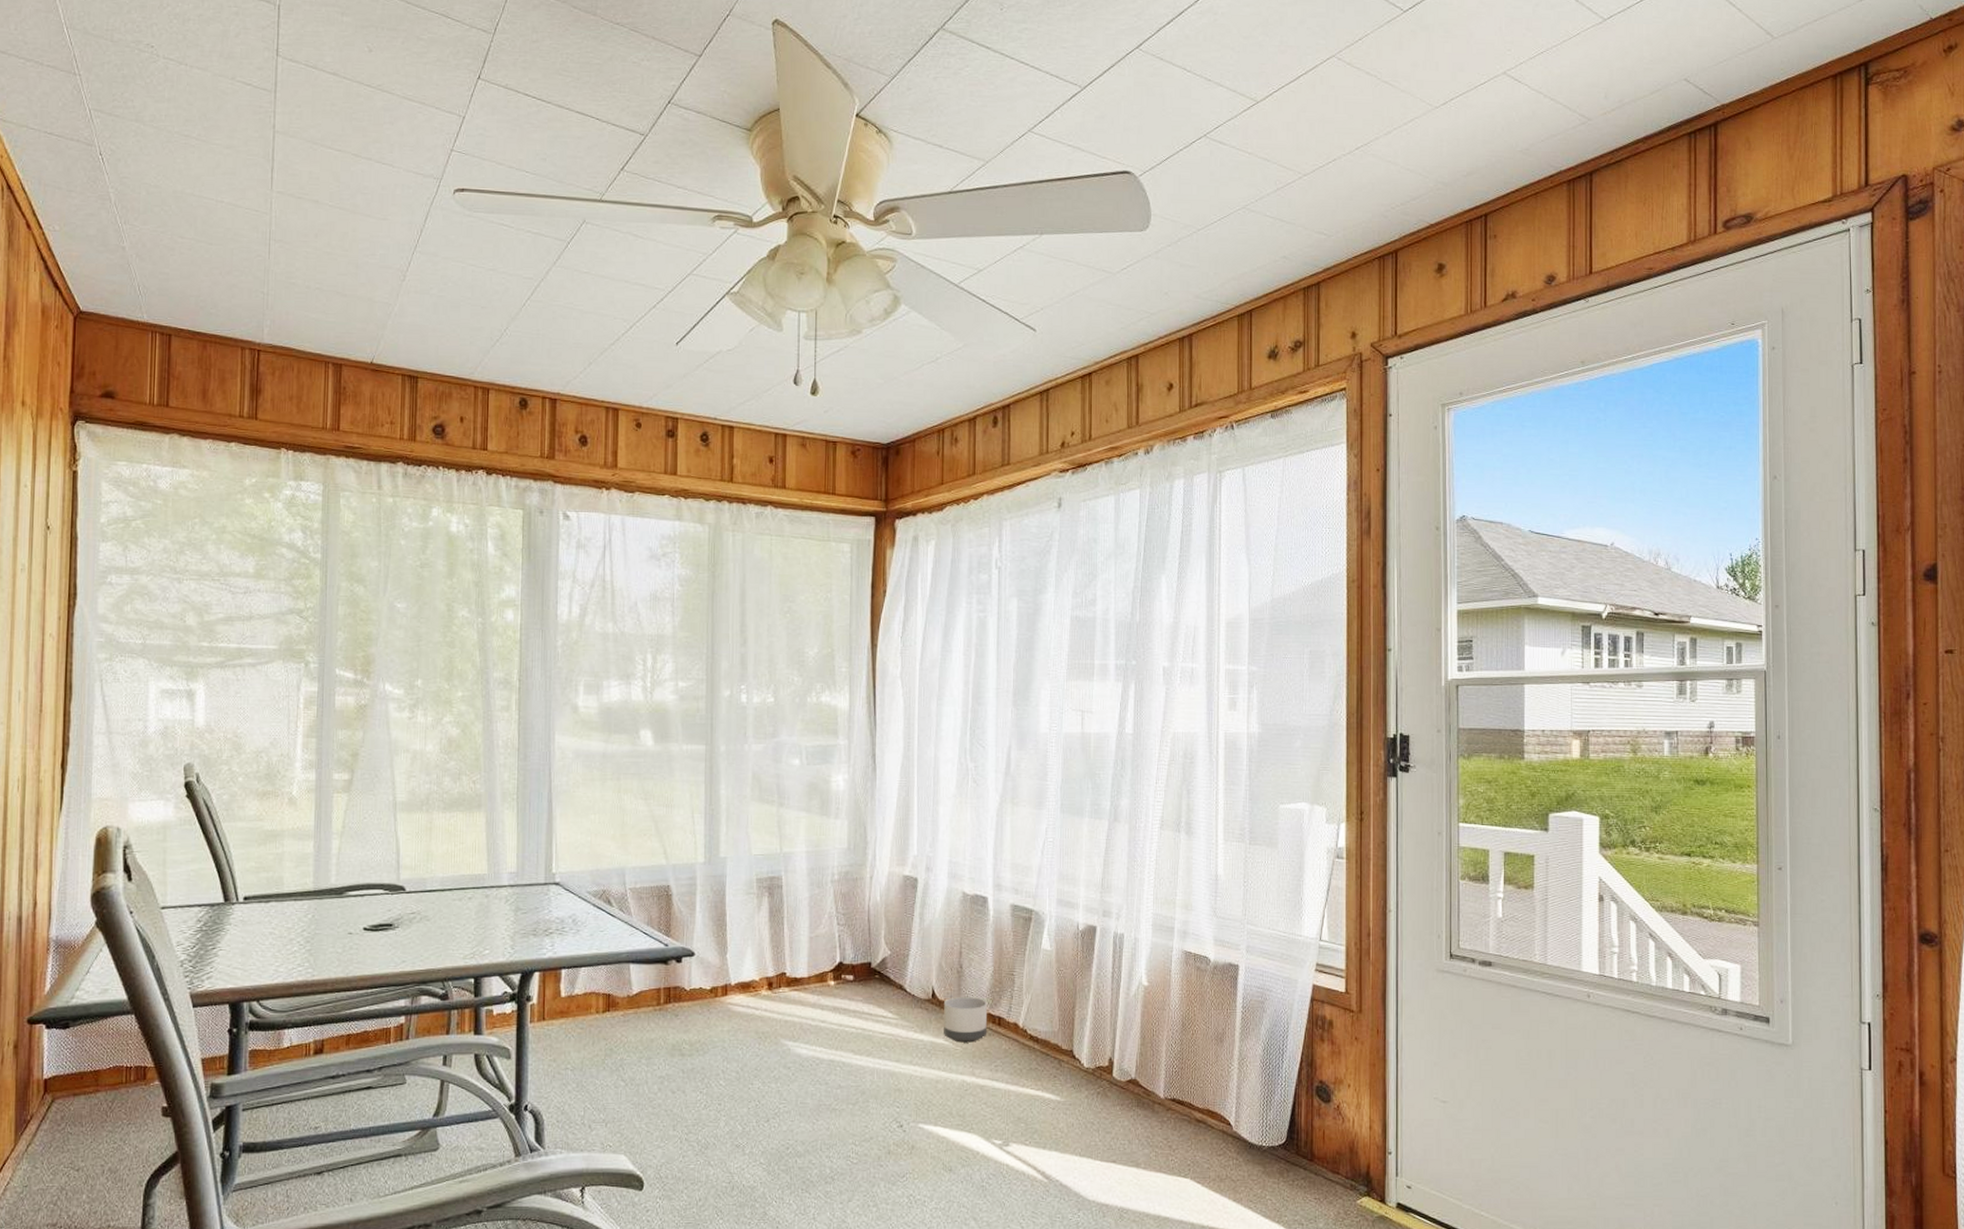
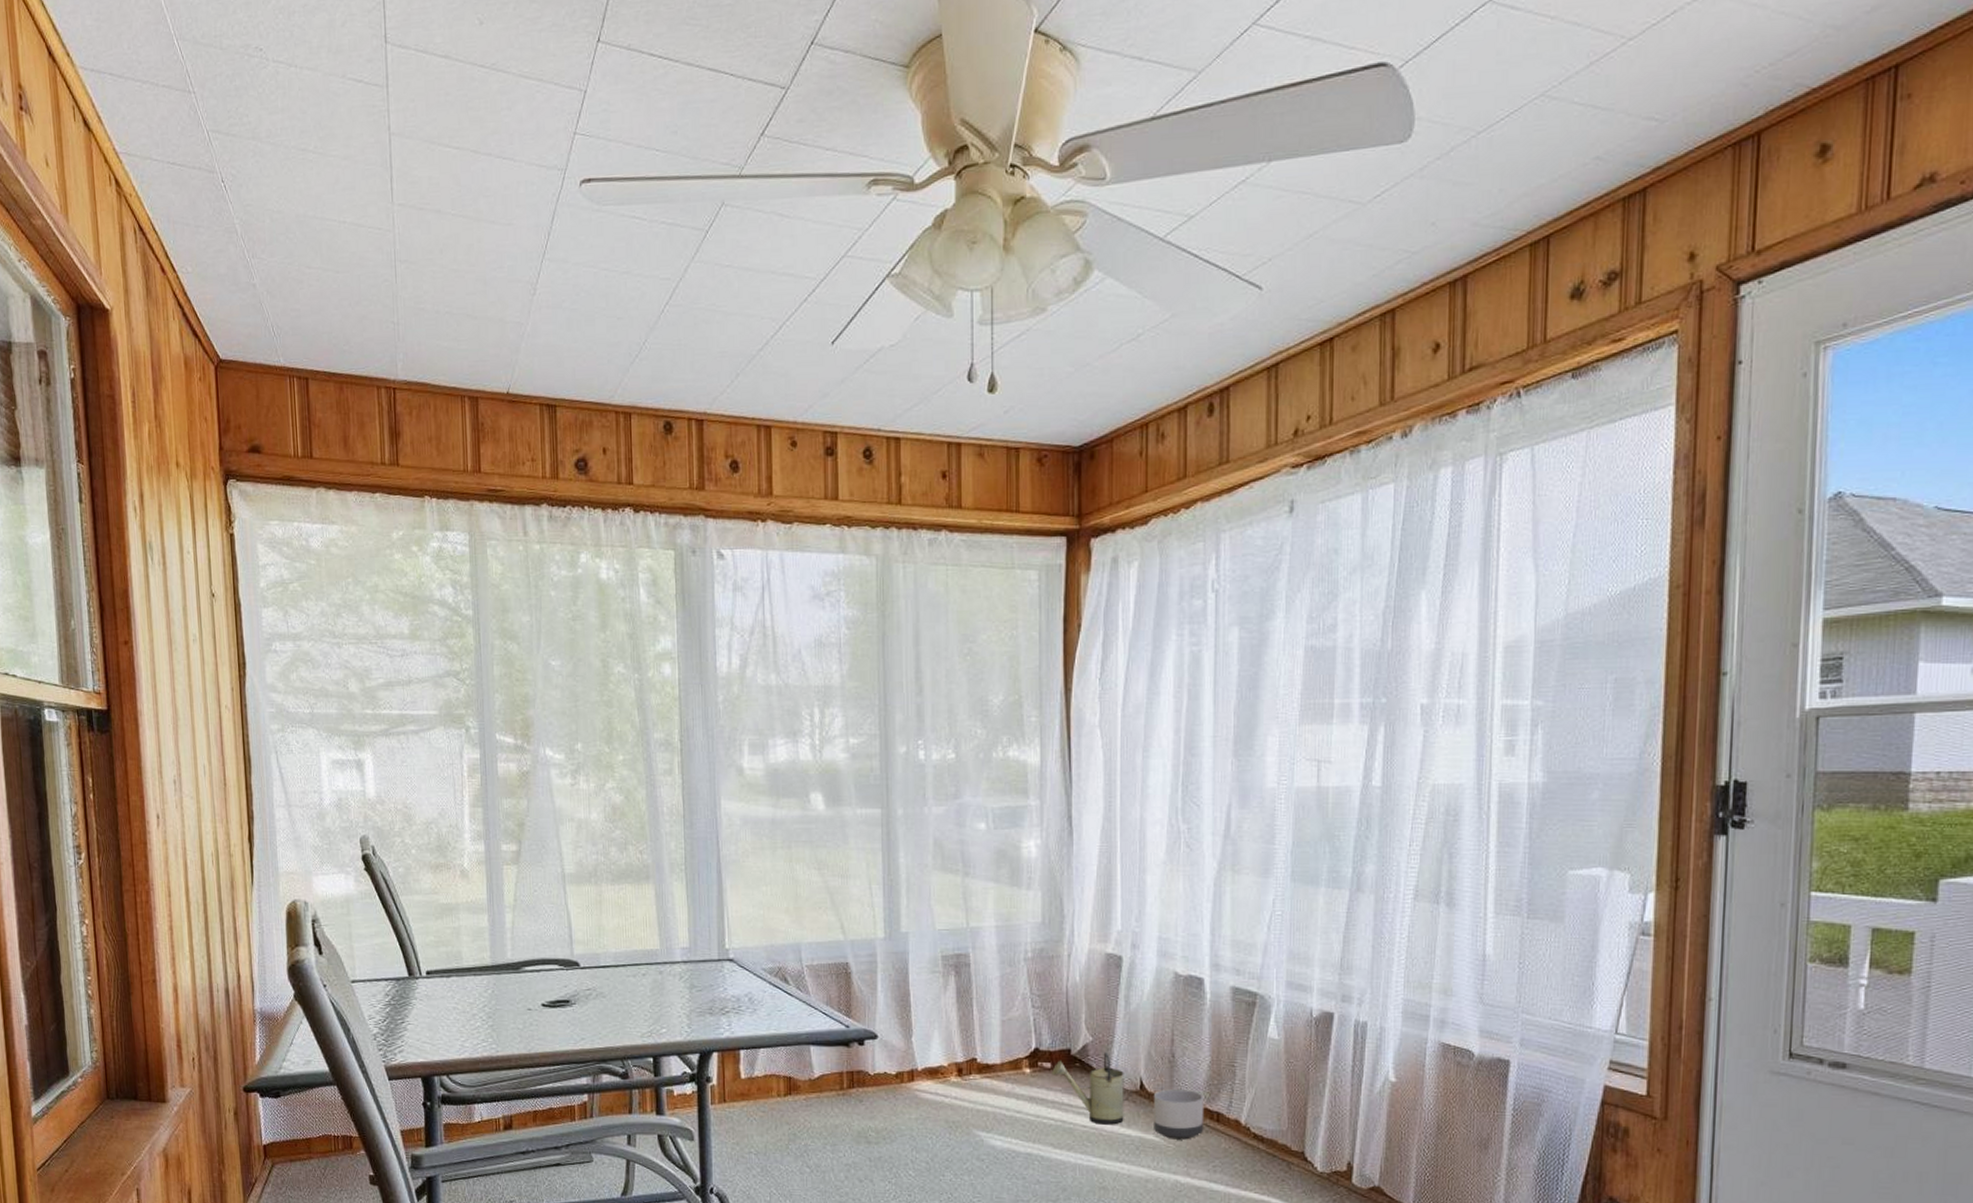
watering can: none [854,964,924,1031] -> present [1052,1052,1131,1125]

